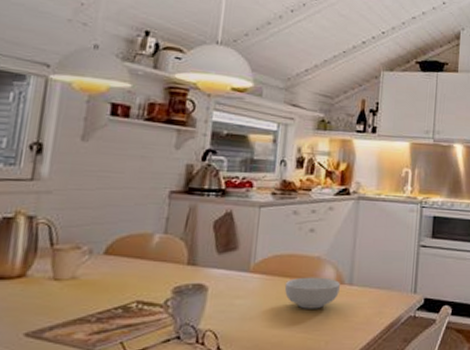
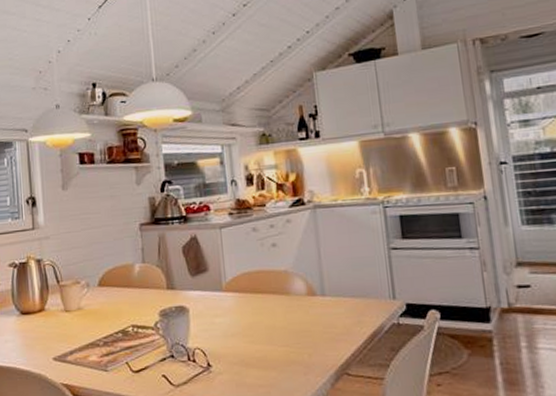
cereal bowl: present [284,277,340,309] -> none [257,290,313,323]

